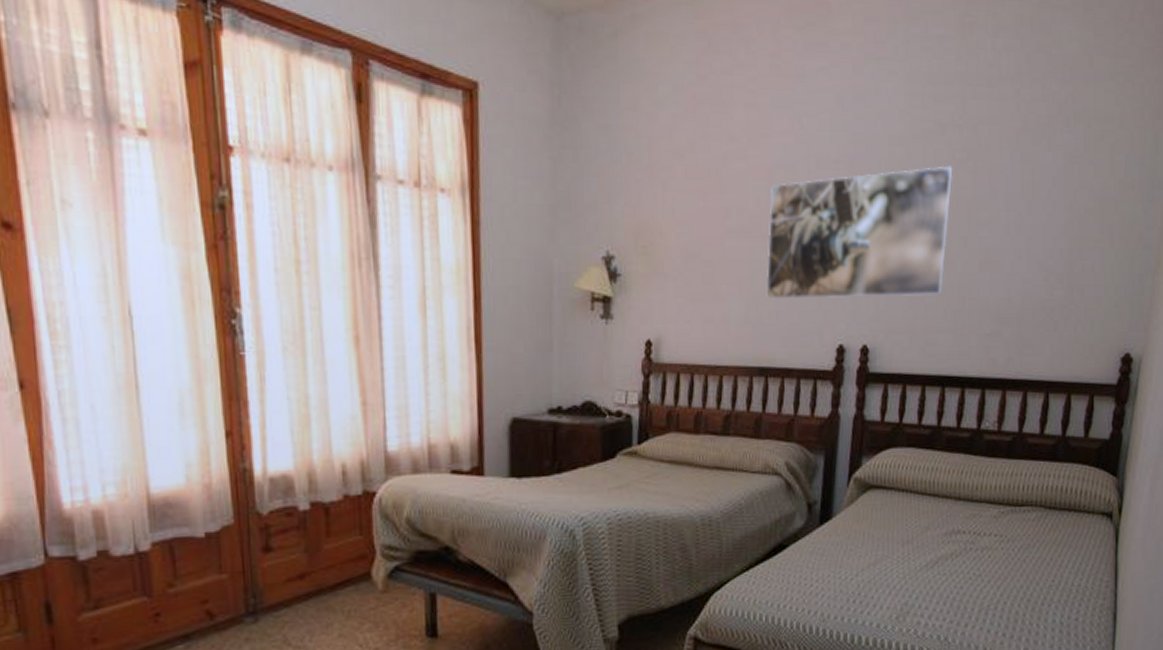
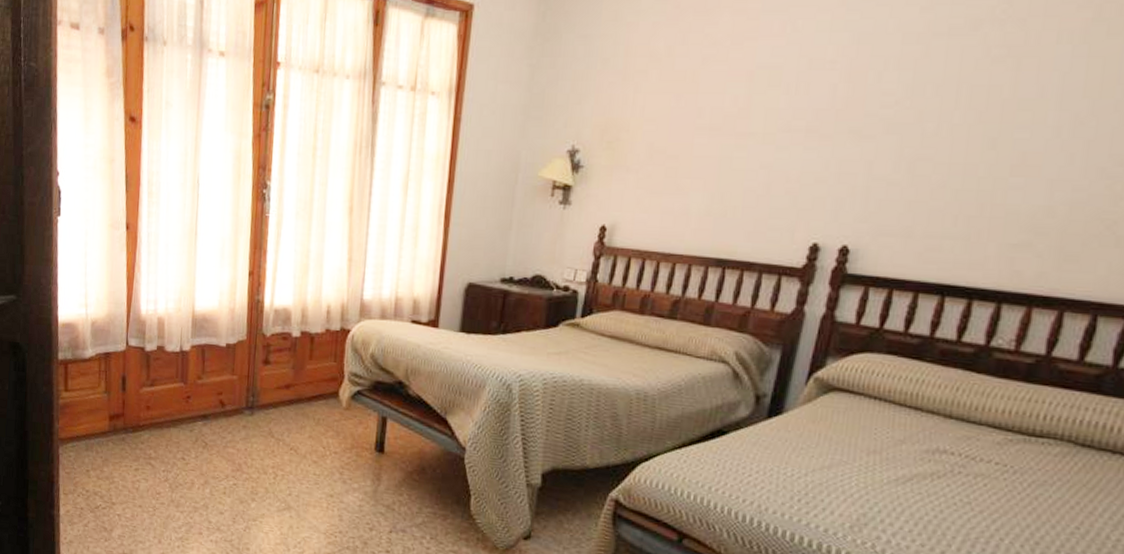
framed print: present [766,165,953,299] -> none [733,63,986,200]

